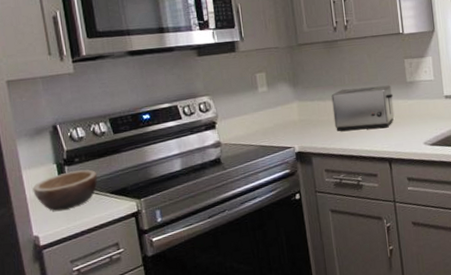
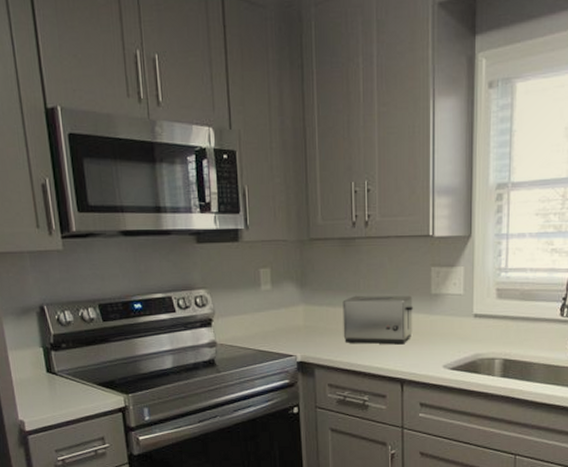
bowl: present [32,169,98,211] -> none [18,357,85,397]

